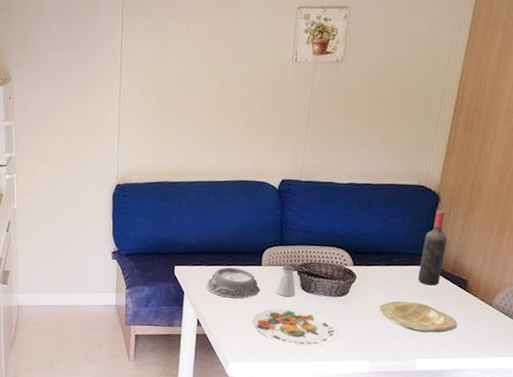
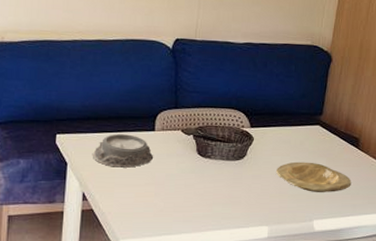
plate: present [253,307,338,346] -> none [146,175,236,214]
saltshaker: present [275,265,295,297] -> none [170,130,191,163]
wine bottle: present [417,210,448,286] -> none [312,70,340,145]

